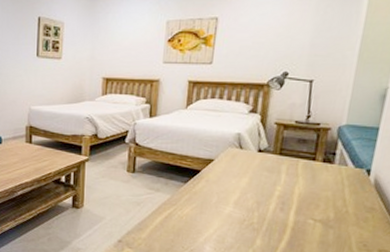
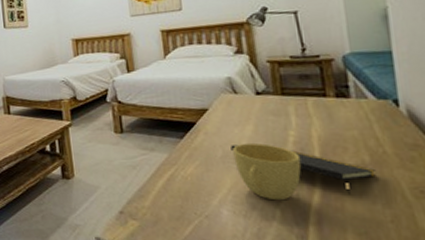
cup: none [225,192,281,243] -> present [232,142,302,201]
notepad: none [225,193,337,243] -> present [230,145,377,195]

